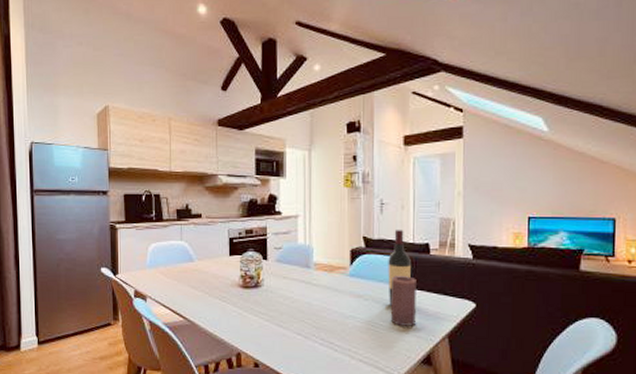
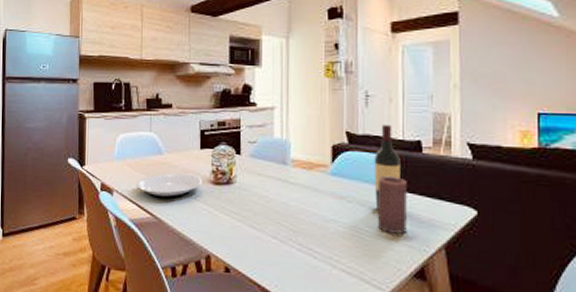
plate: none [168,279,232,304] -> present [136,173,203,200]

